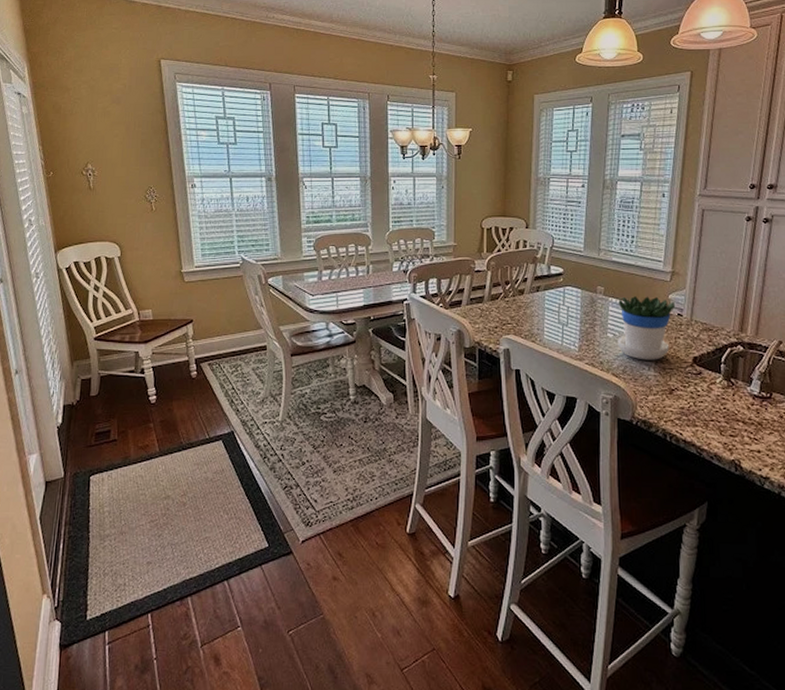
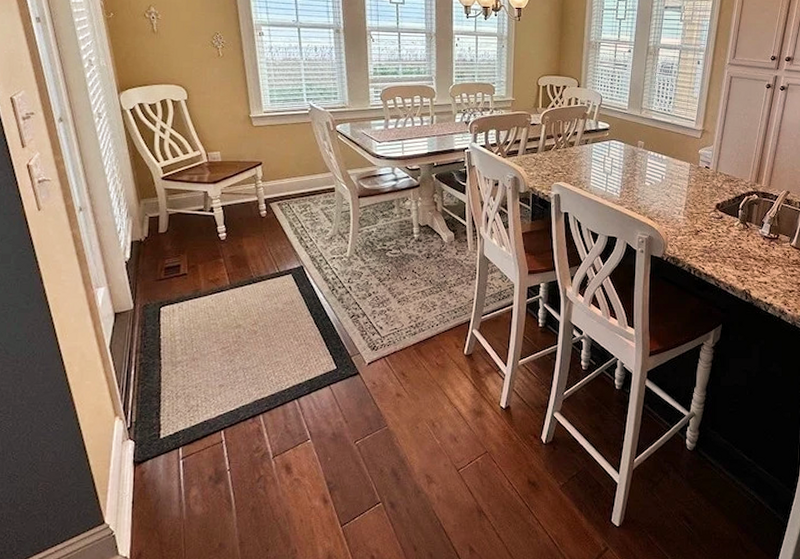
flowerpot: present [618,296,675,360] -> none [654,150,703,206]

